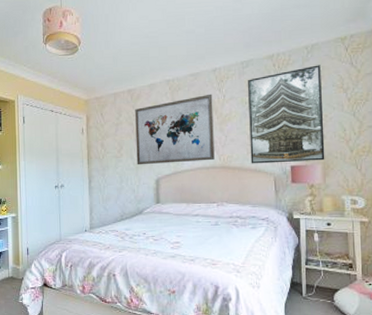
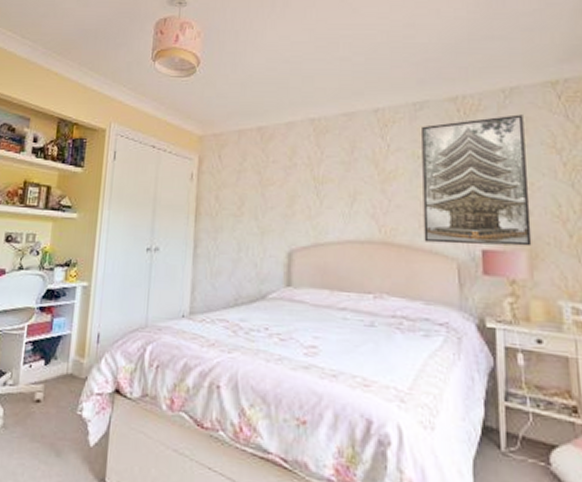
wall art: present [135,94,215,165] -> none [262,141,372,233]

